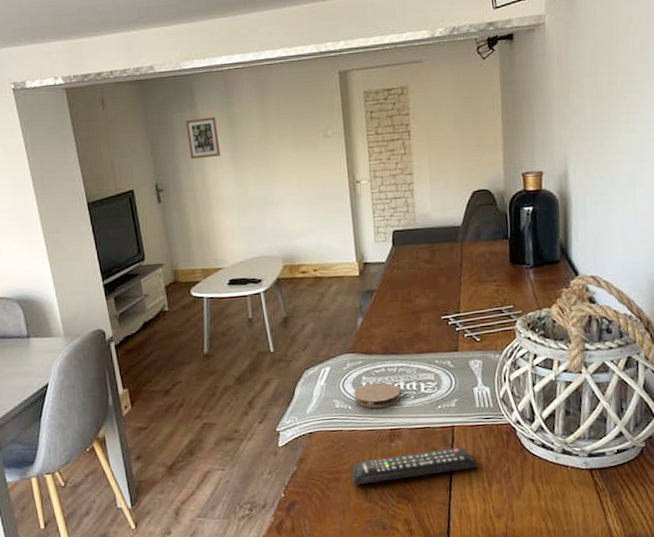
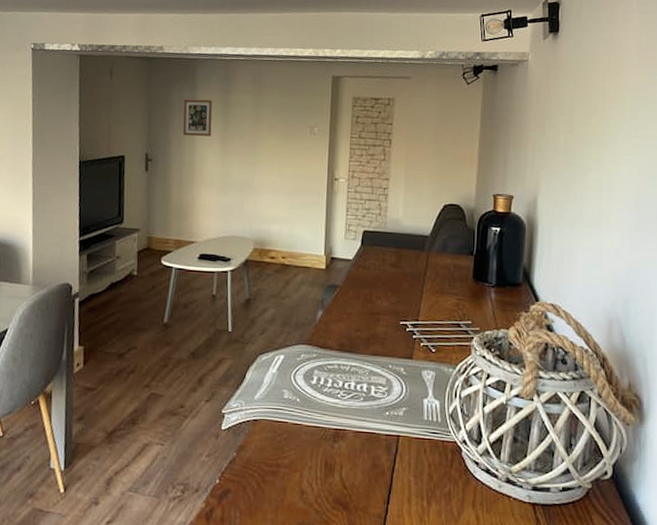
remote control: present [350,447,478,486] -> none [289,457,418,484]
coaster: present [353,382,401,408] -> none [303,378,351,405]

